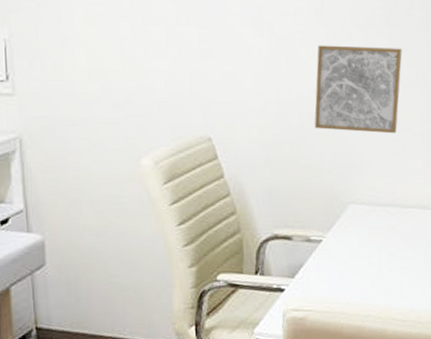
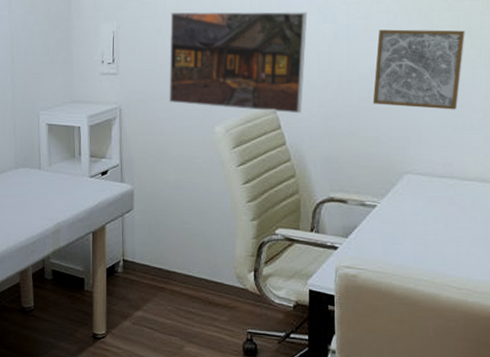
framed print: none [79,16,242,141] -> present [169,11,308,114]

